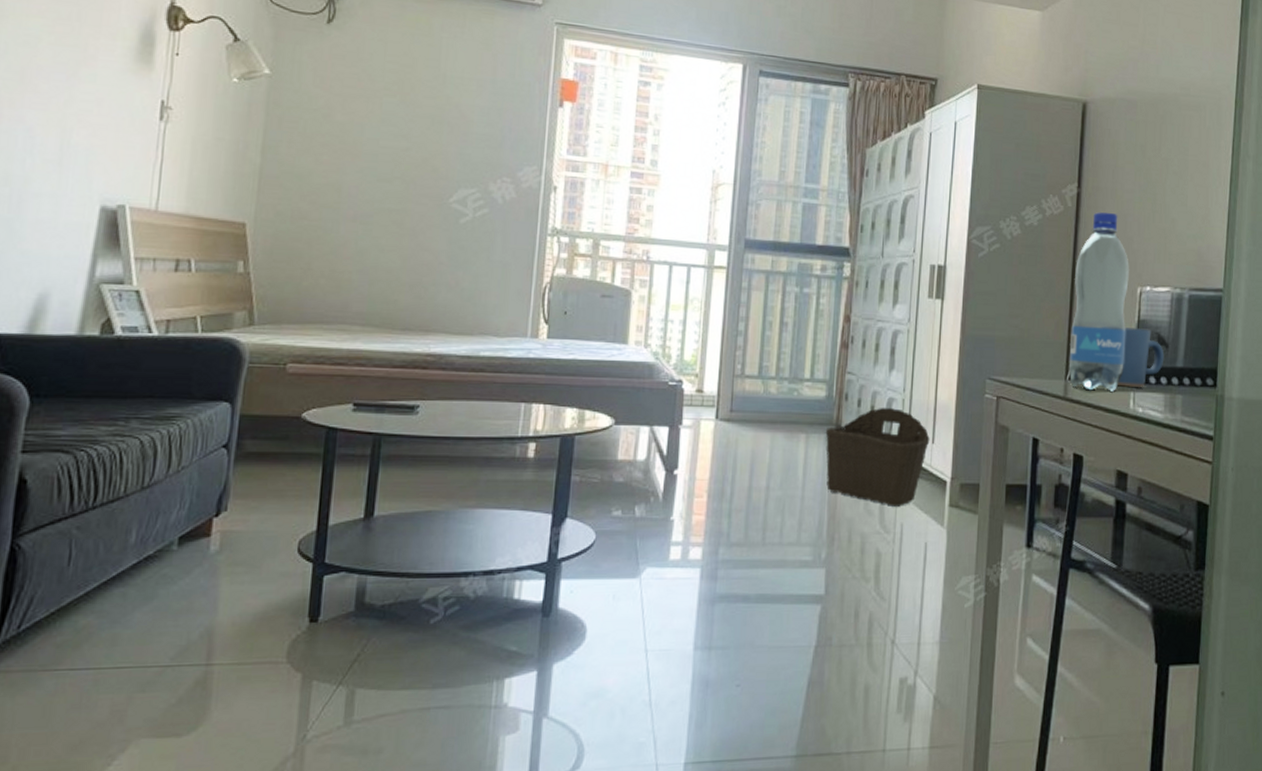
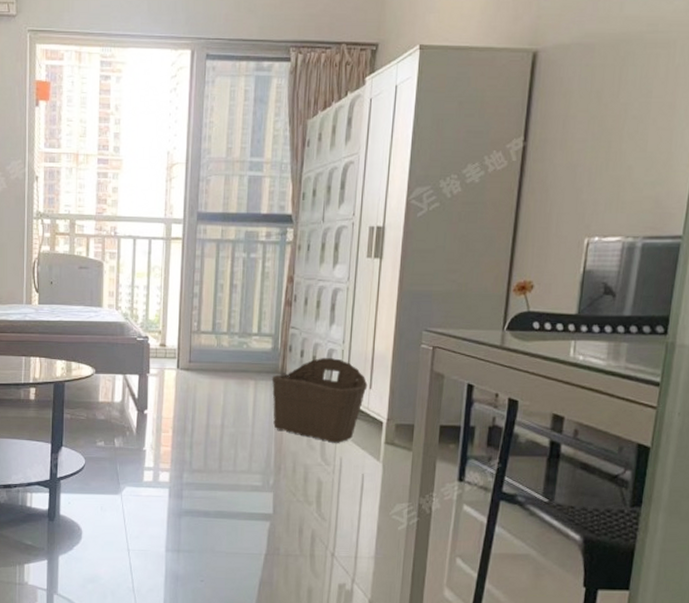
bottle: present [1069,212,1129,391] -> none [507,165,577,340]
mug: present [1118,327,1165,388] -> none [558,277,611,337]

